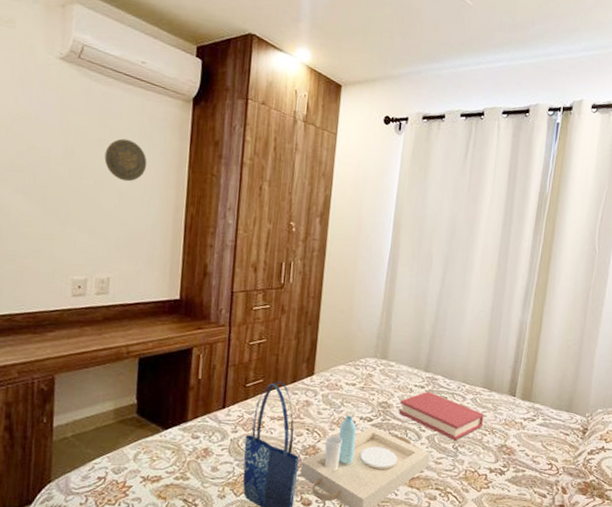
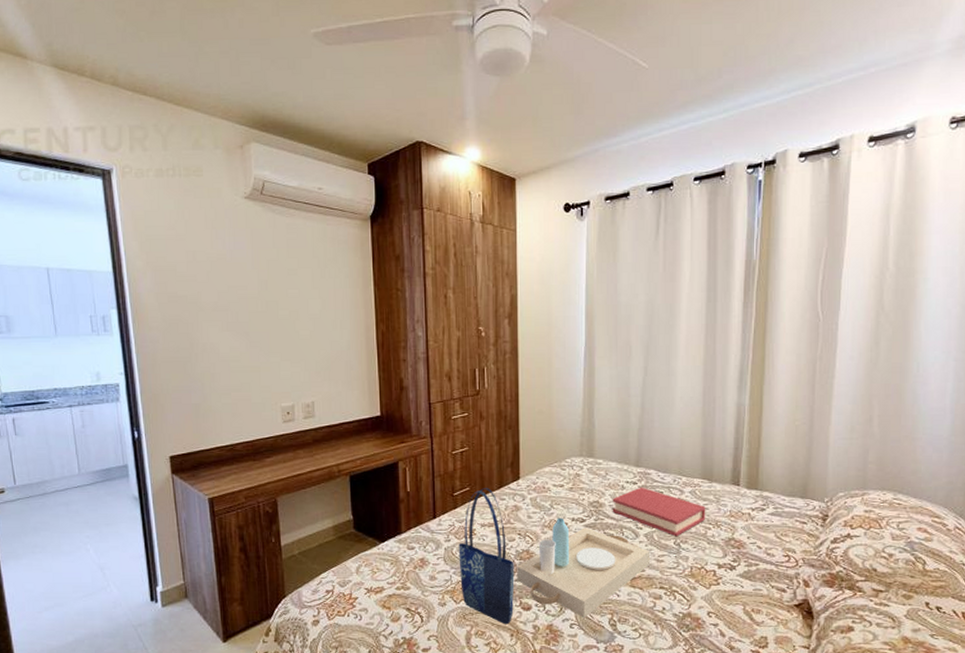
decorative plate: present [104,138,147,182] -> none [295,266,335,307]

